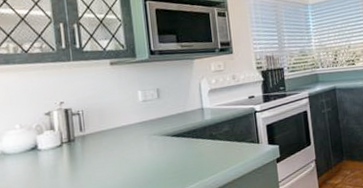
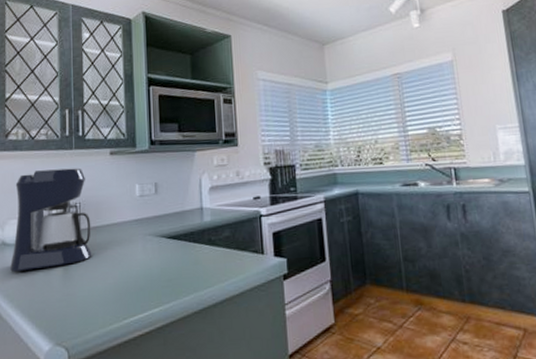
coffee maker: none [10,78,100,179] -> present [10,168,93,272]

